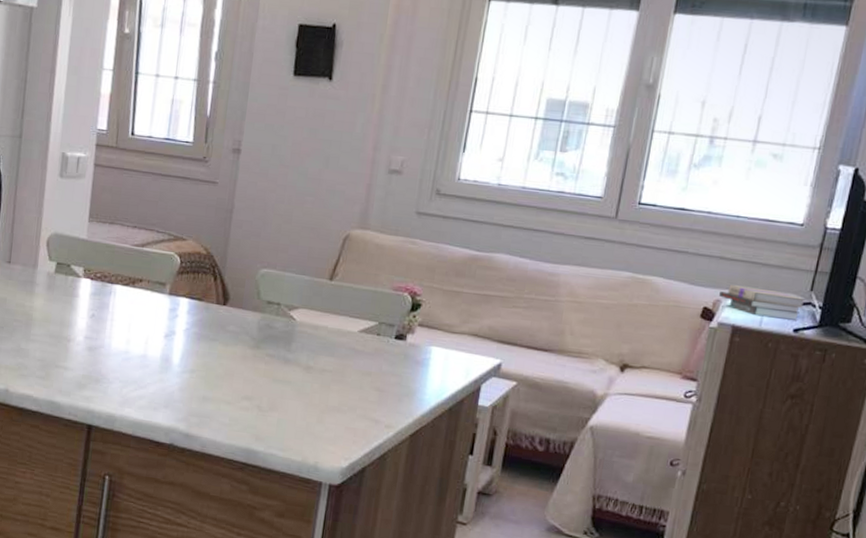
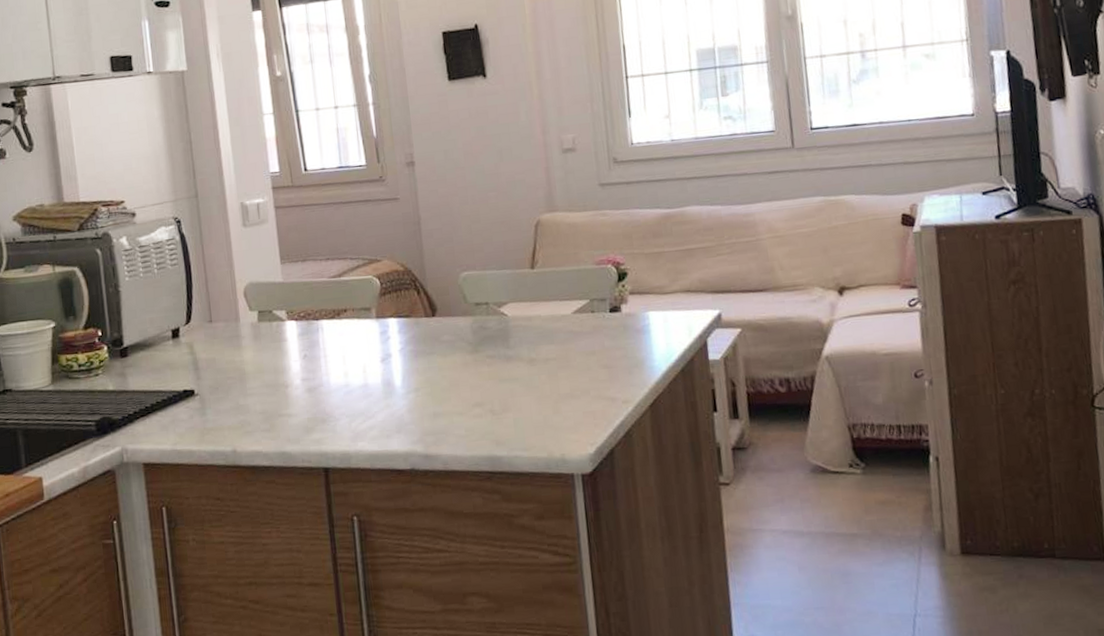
books: present [719,285,806,322] -> none [913,183,998,212]

